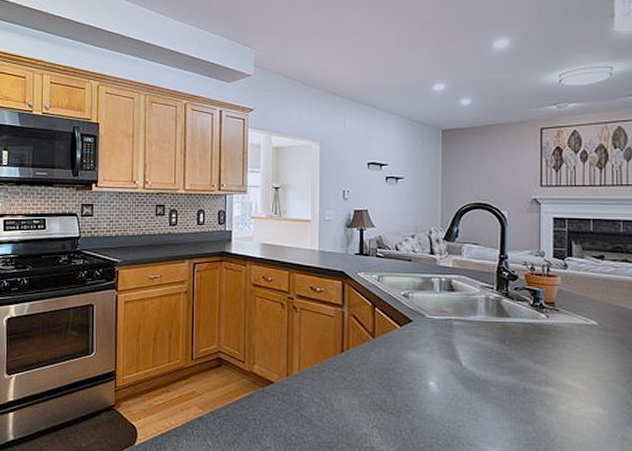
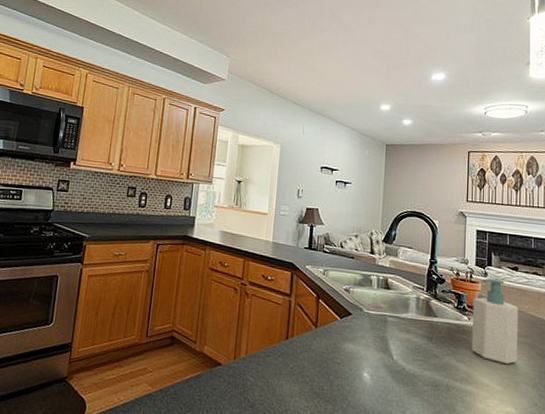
soap bottle: none [551,270,605,363] -> present [472,278,518,365]

